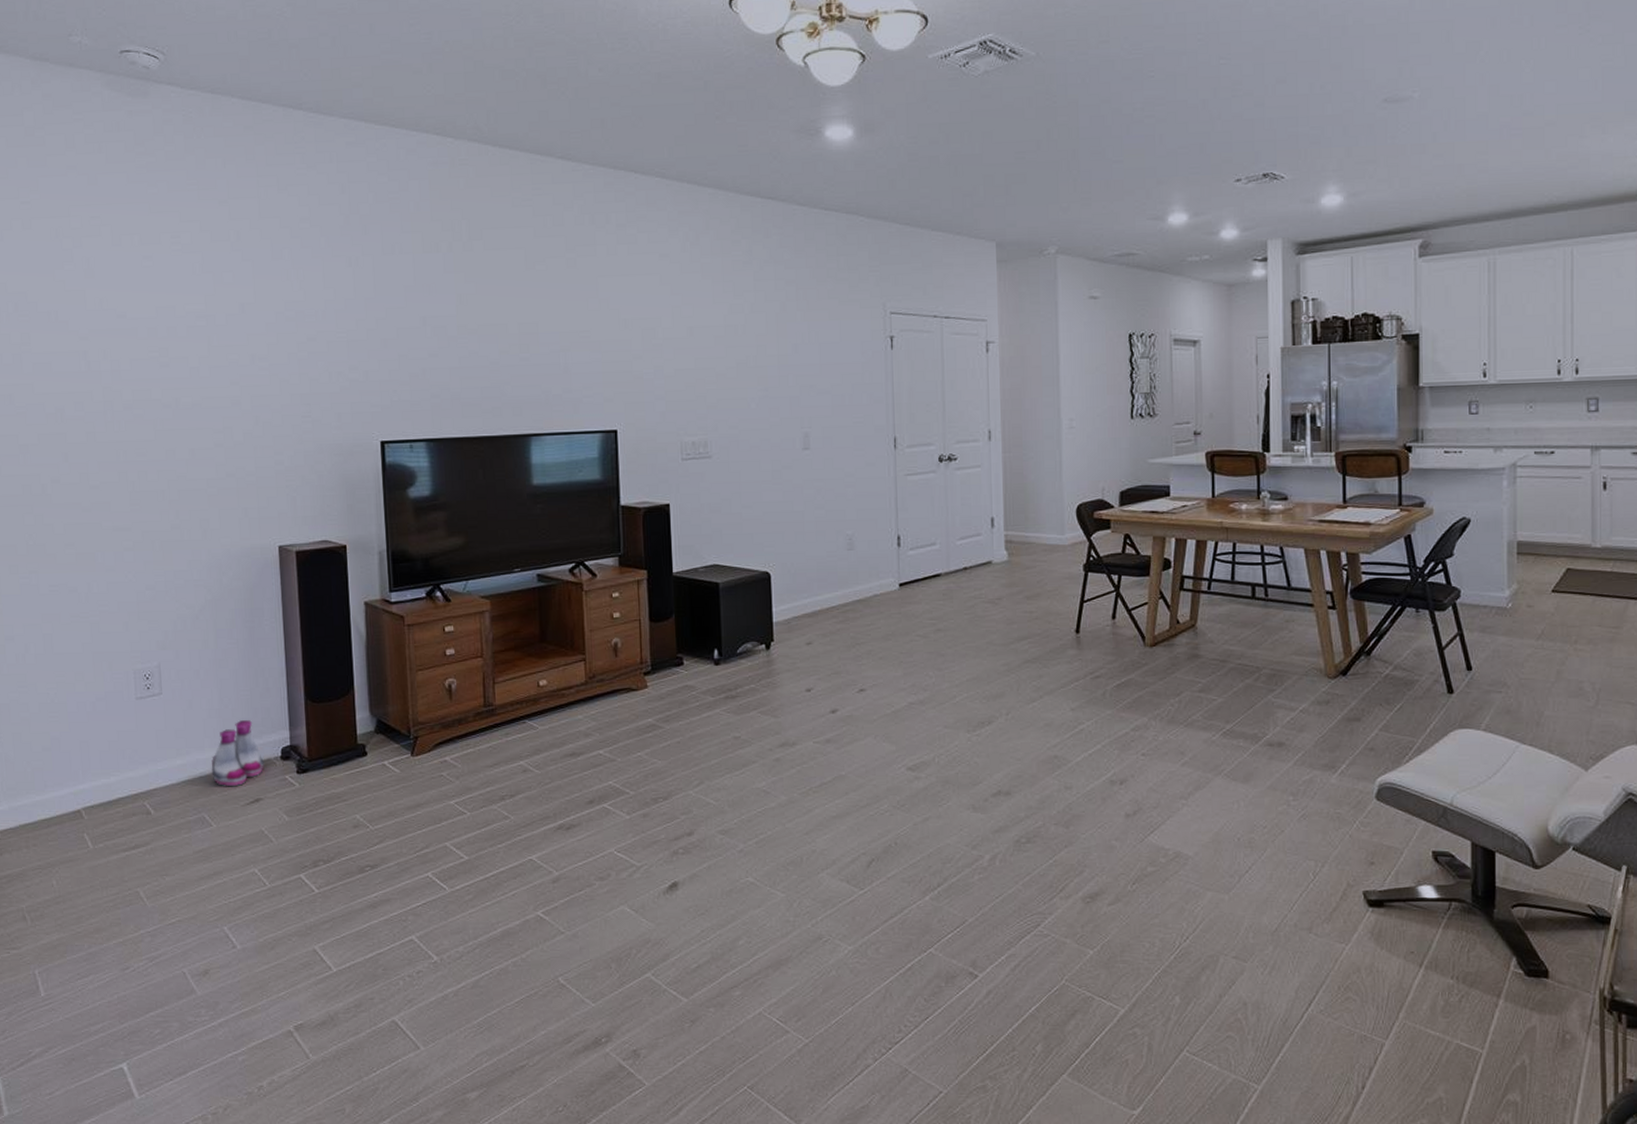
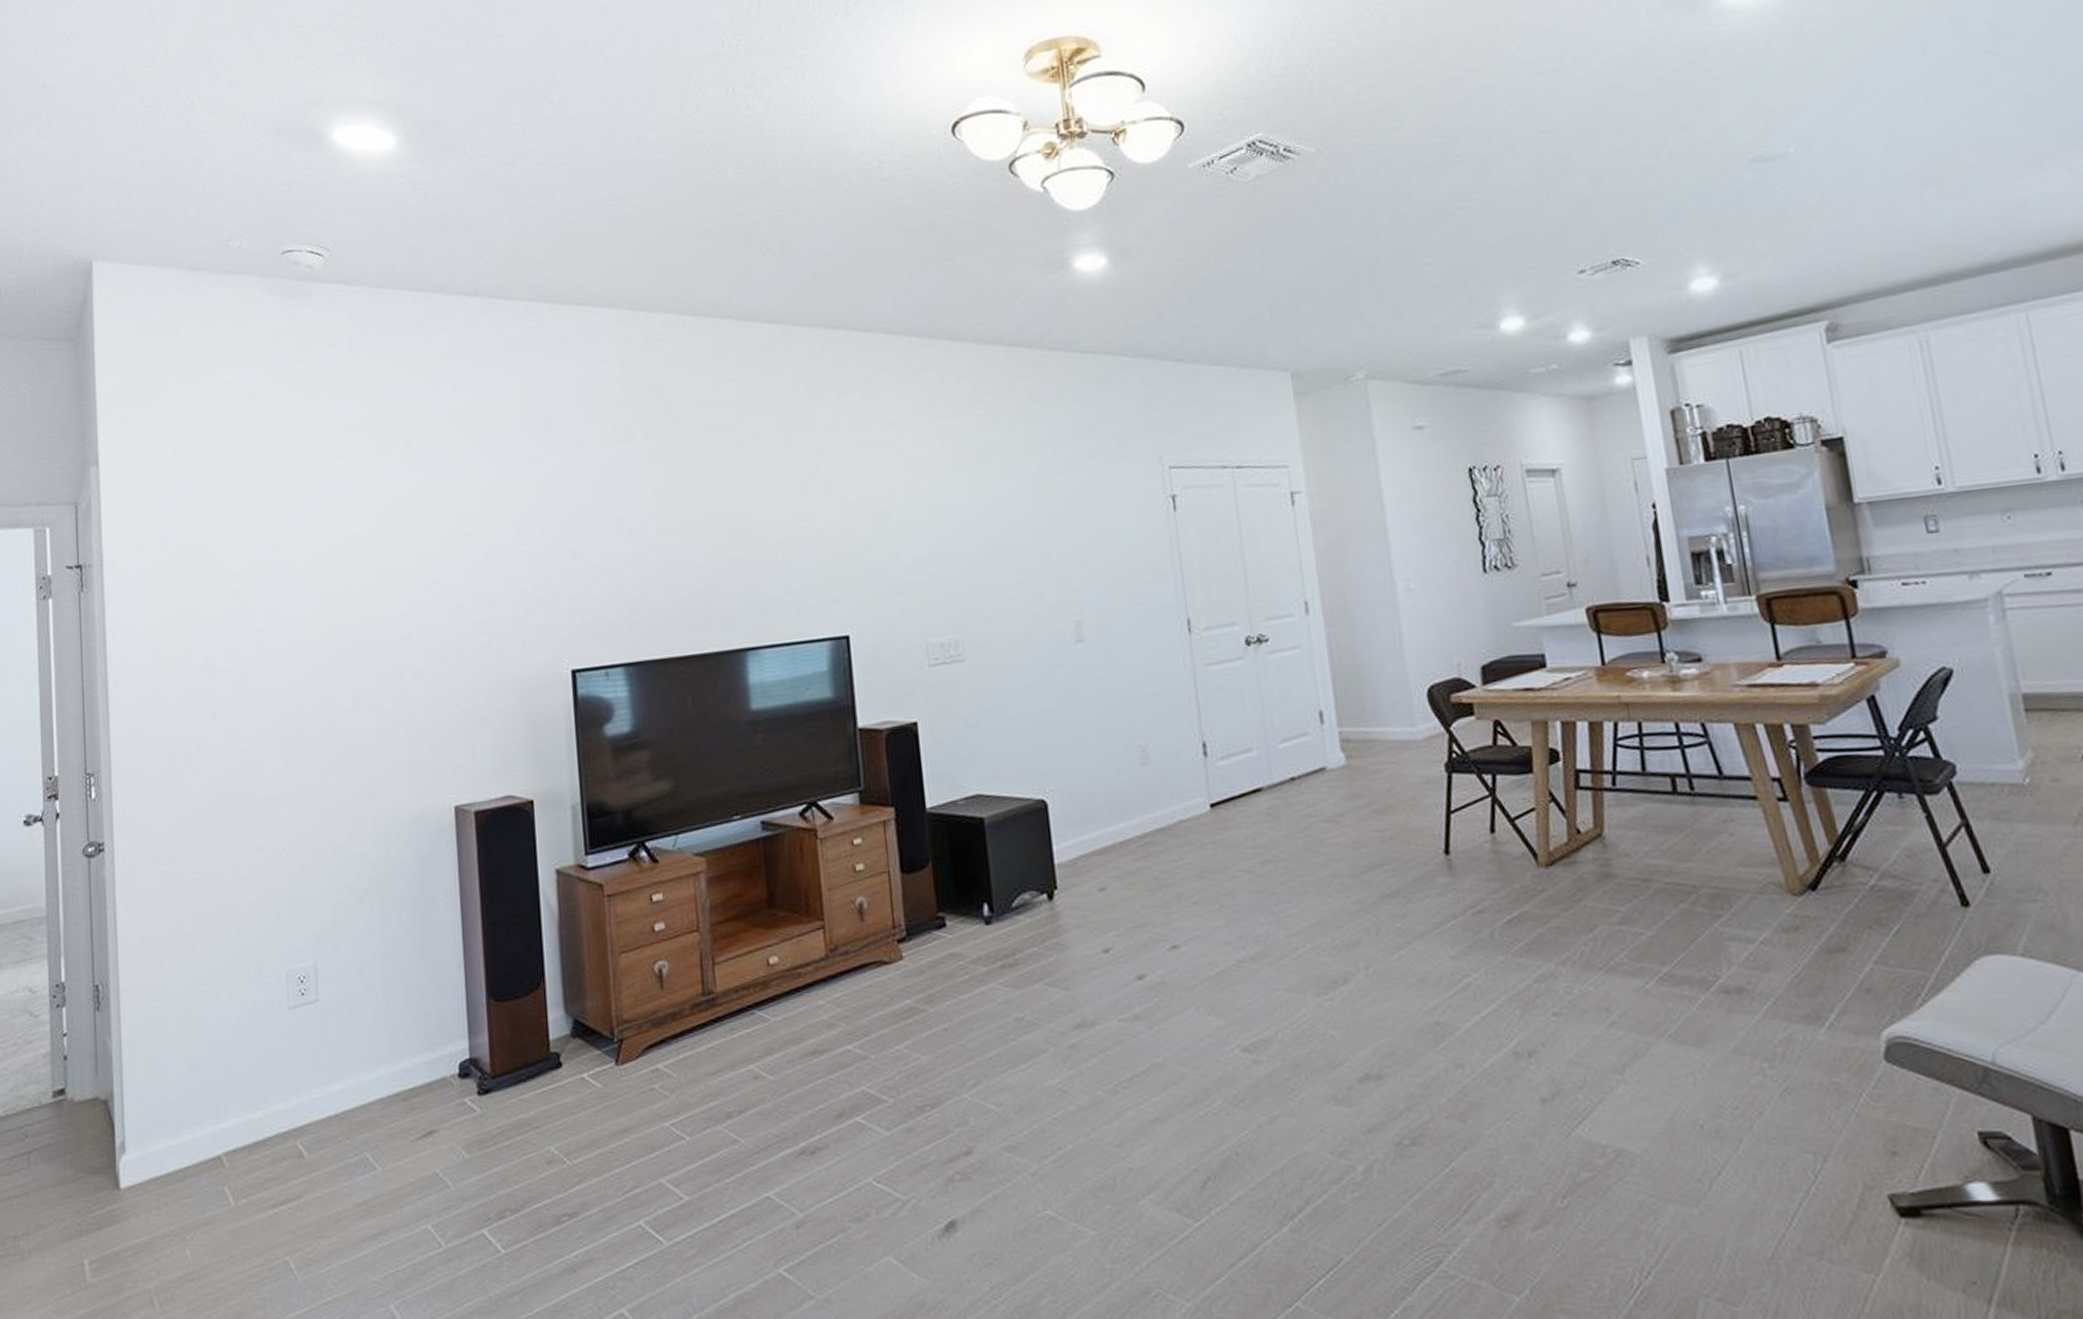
boots: present [211,720,264,786] -> none [375,1028,439,1116]

